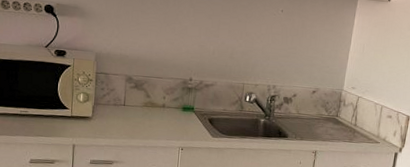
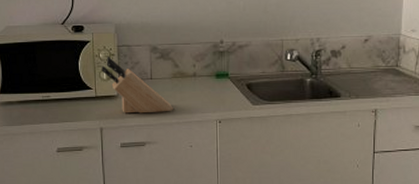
knife block: none [79,80,142,136] -> present [101,56,173,114]

